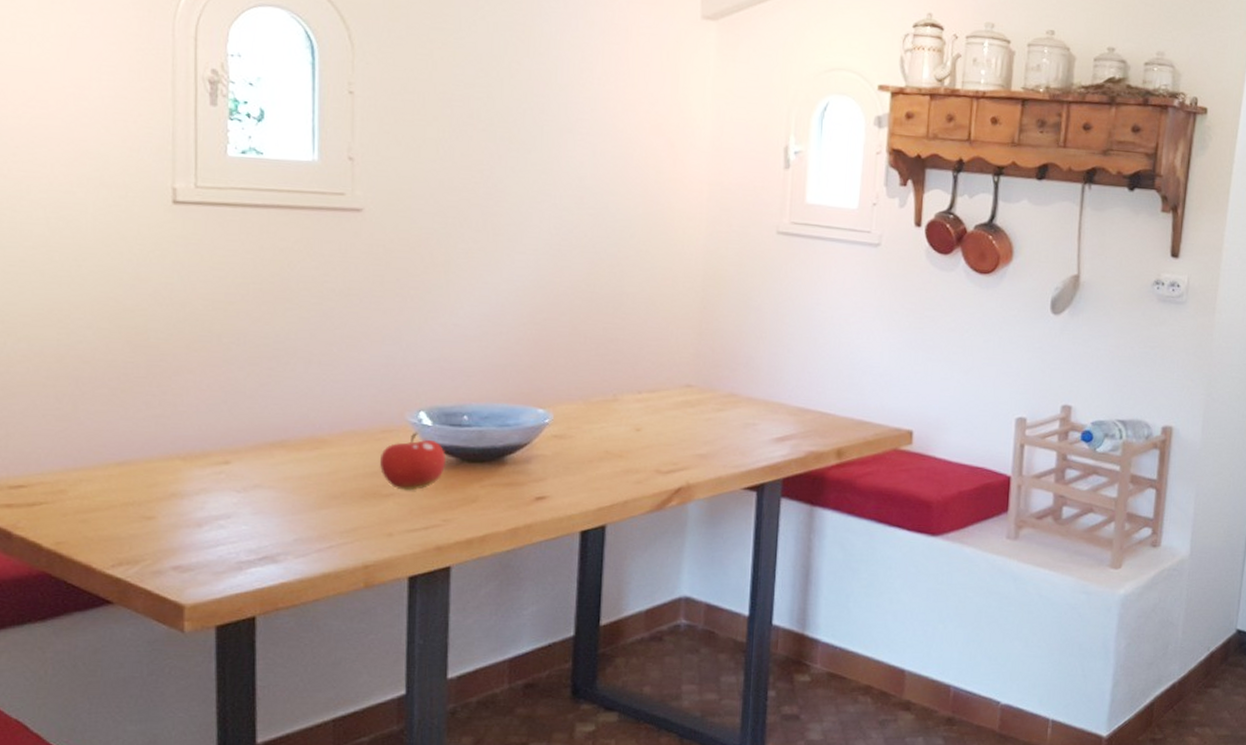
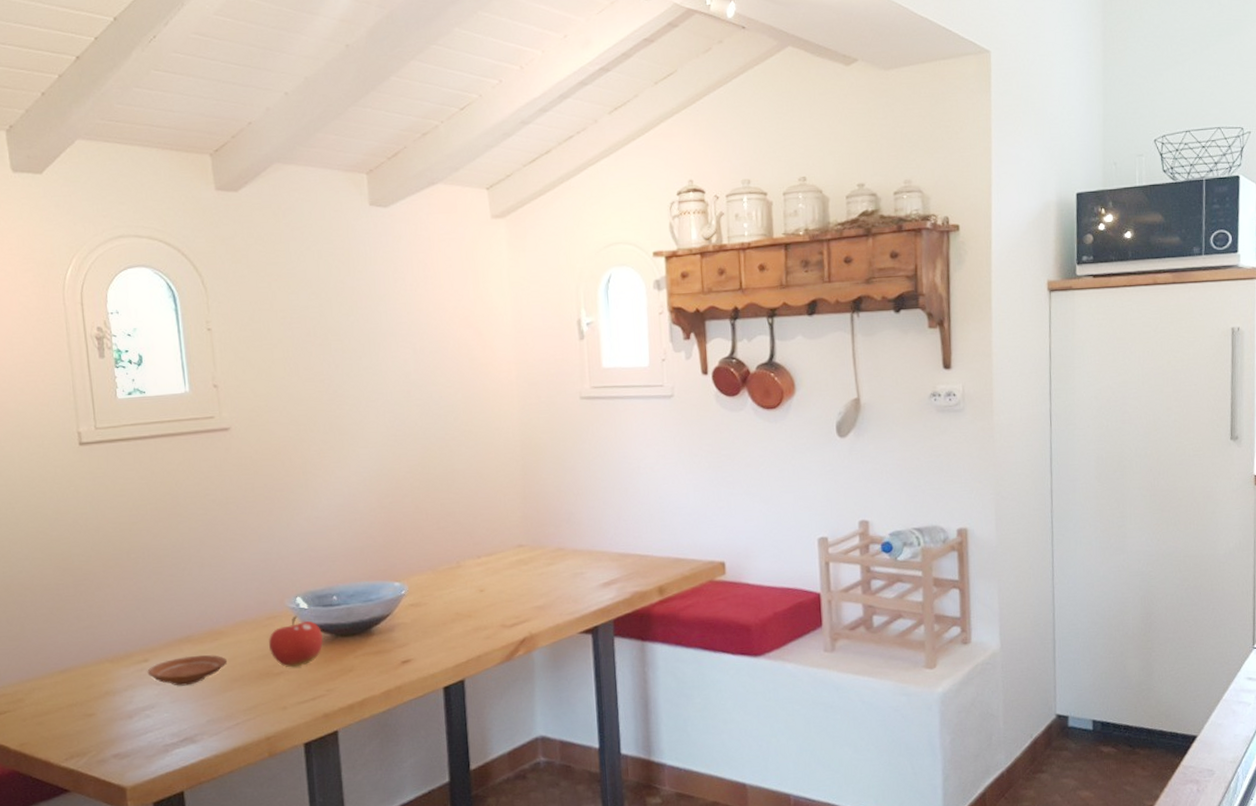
plate: none [227,463,328,497] -> present [147,654,228,686]

